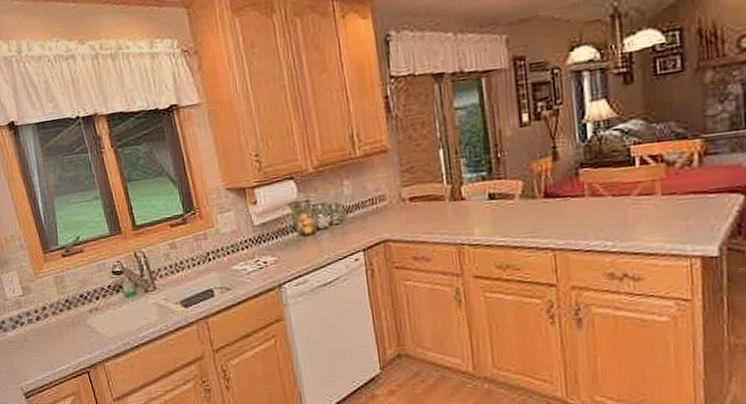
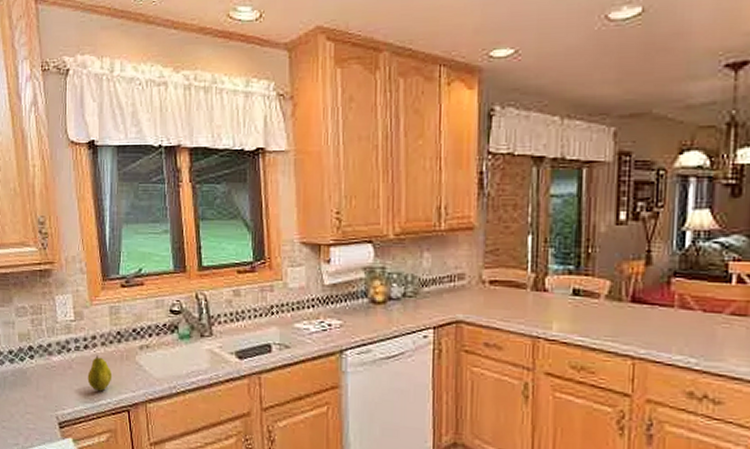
fruit: none [44,324,68,359] -> present [87,355,113,392]

